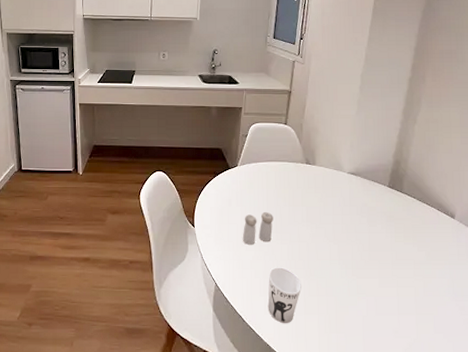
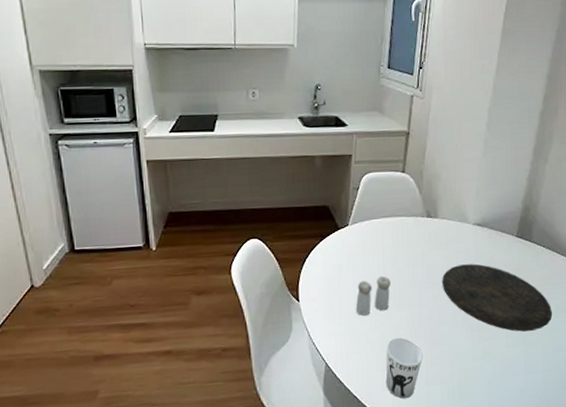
plate: none [319,208,424,274] -> present [442,263,553,332]

